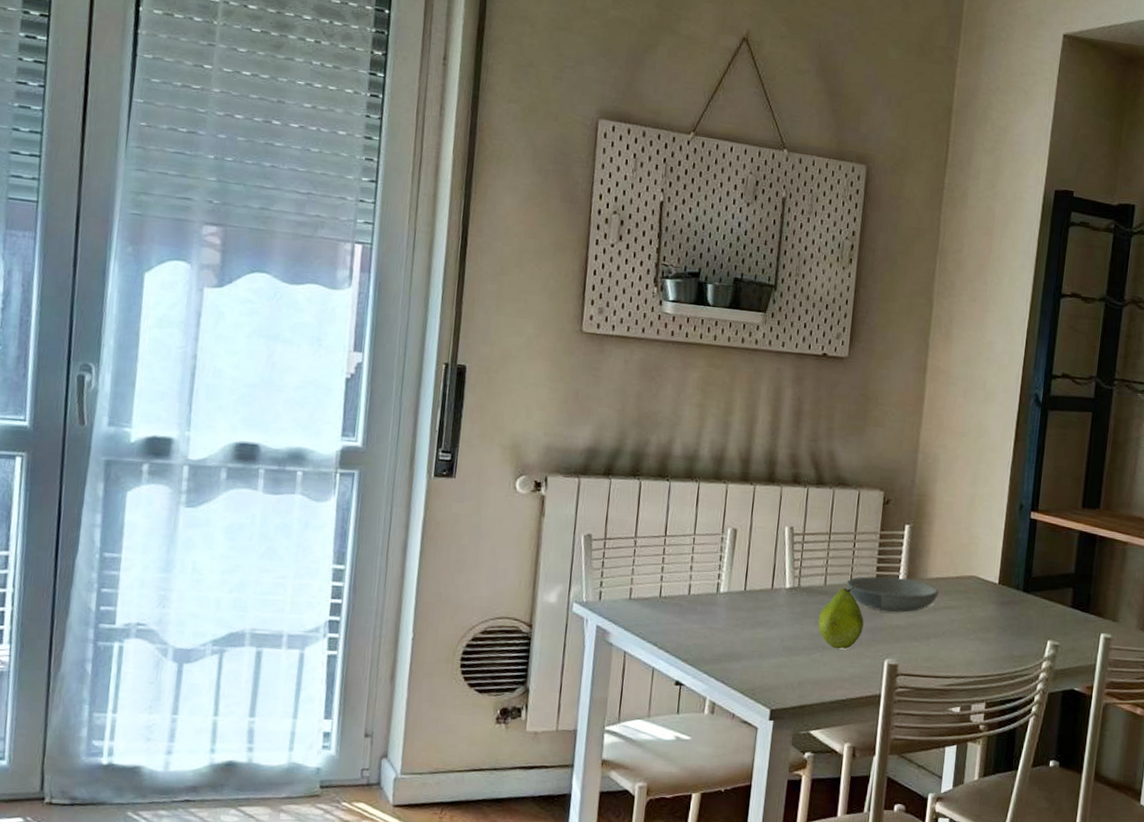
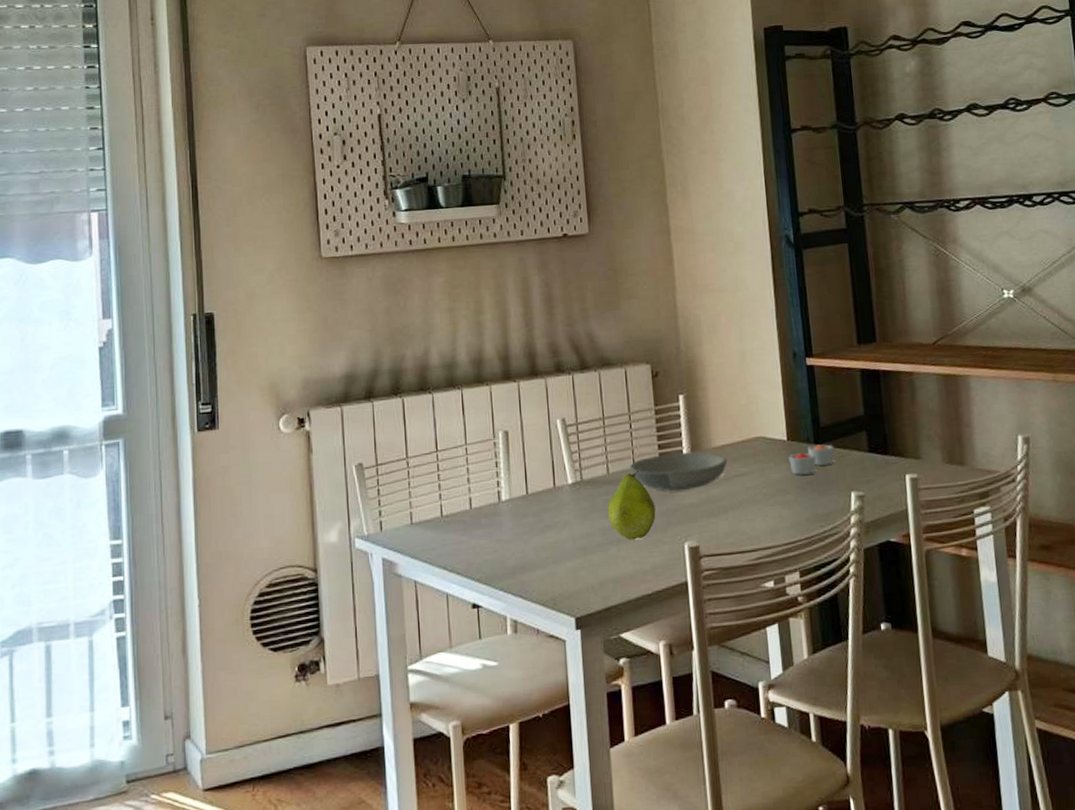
candle: none [996,592,1041,618] -> present [788,444,834,475]

